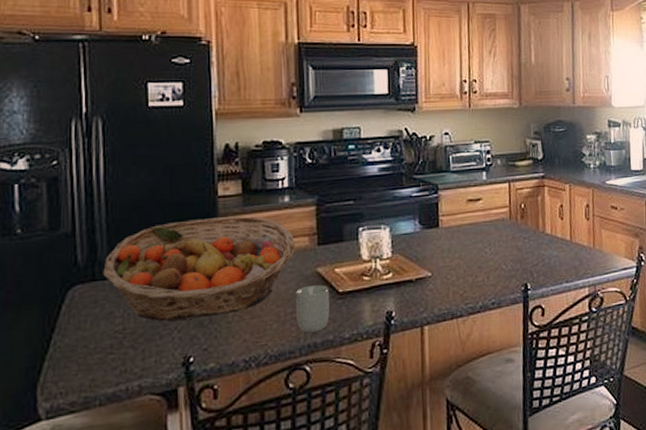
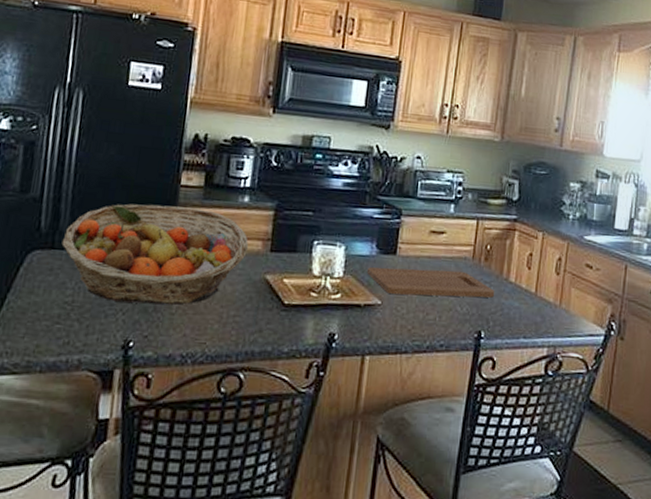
cup: present [296,285,330,333] -> none [238,291,275,341]
cutting board: none [414,232,535,265] -> present [368,267,495,298]

